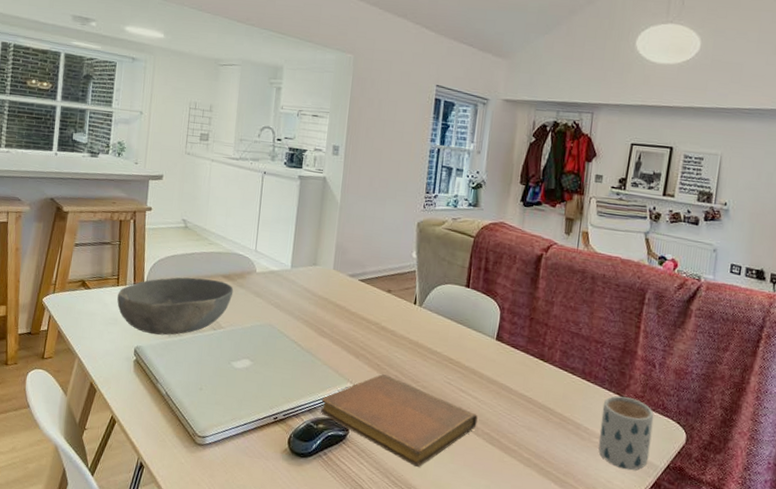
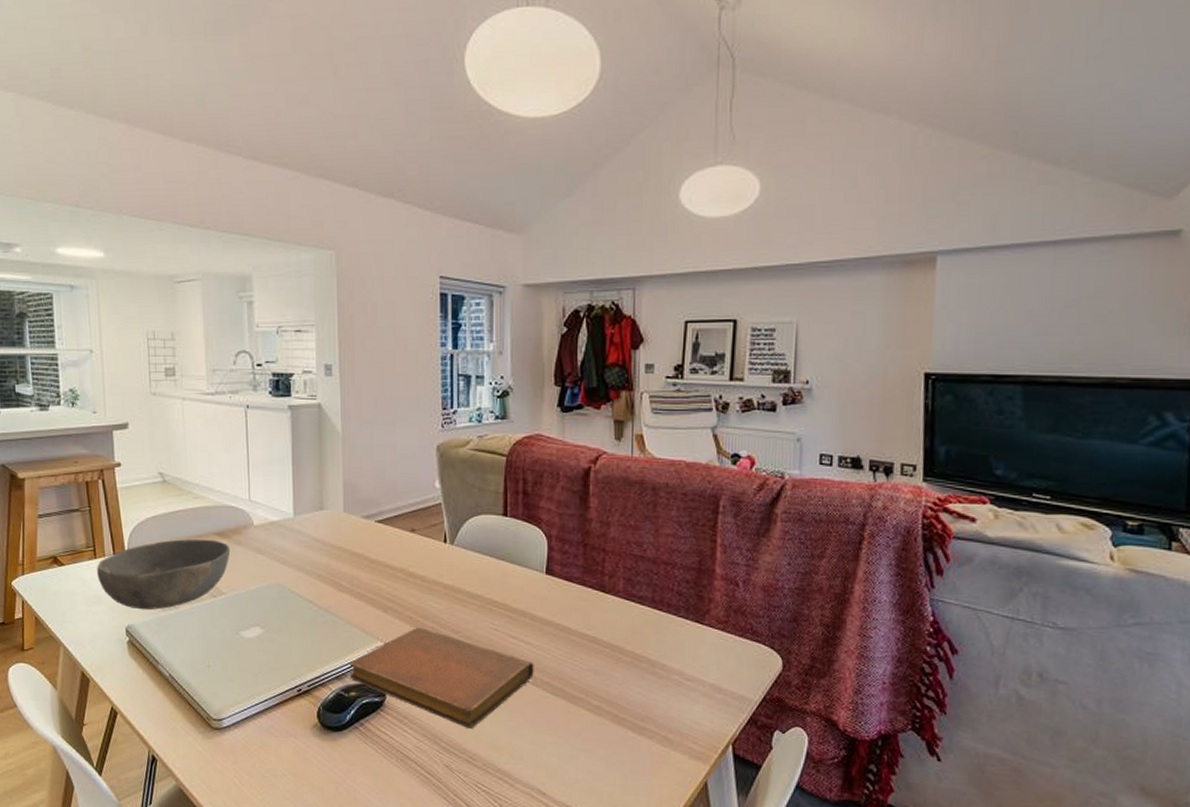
mug: present [598,395,654,471] -> none [679,623,742,708]

